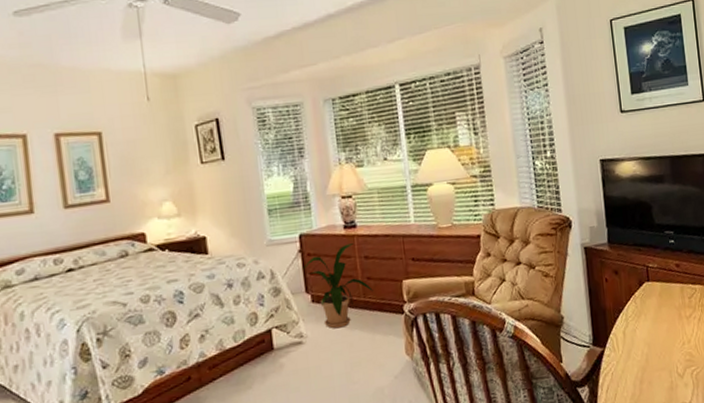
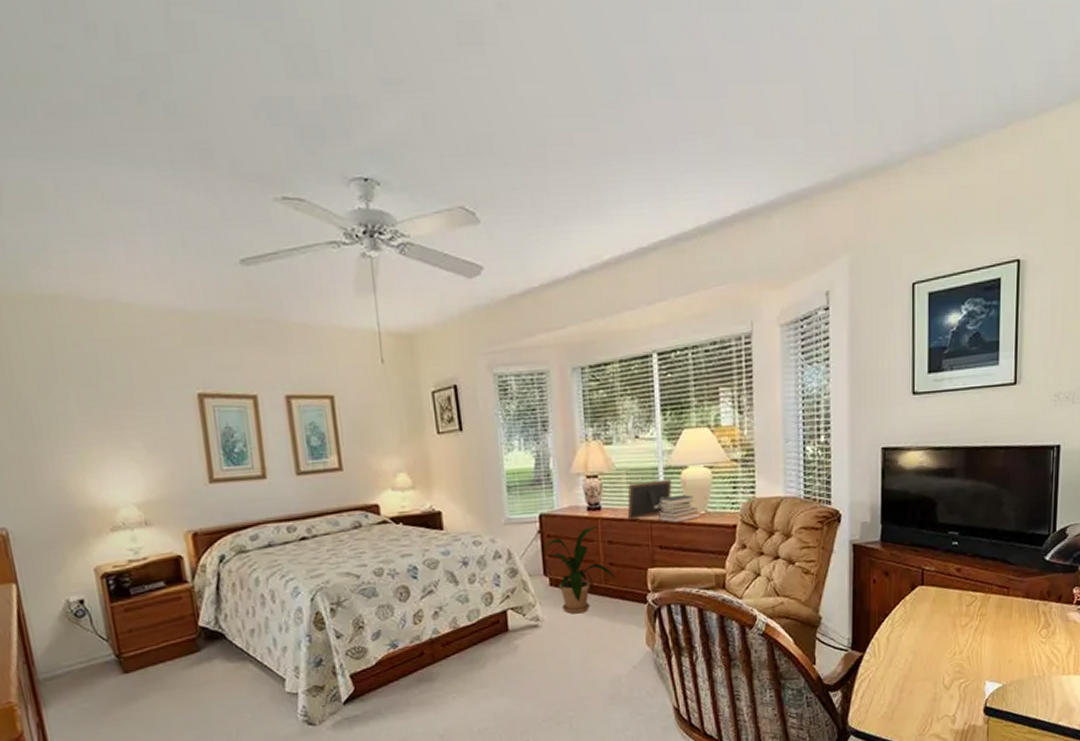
picture frame: none [380,196,420,235] -> present [627,479,672,520]
books: none [409,209,448,237] -> present [658,495,701,523]

